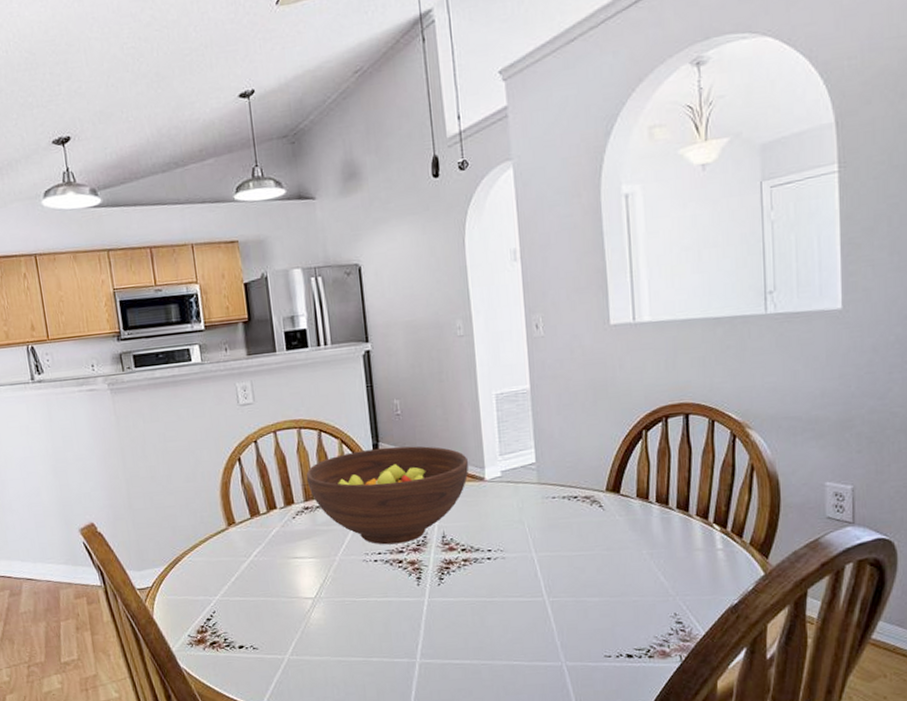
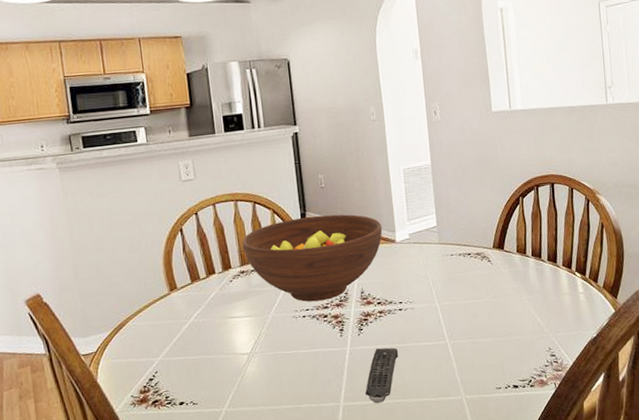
remote control: none [446,601,486,663] -> present [365,347,399,404]

